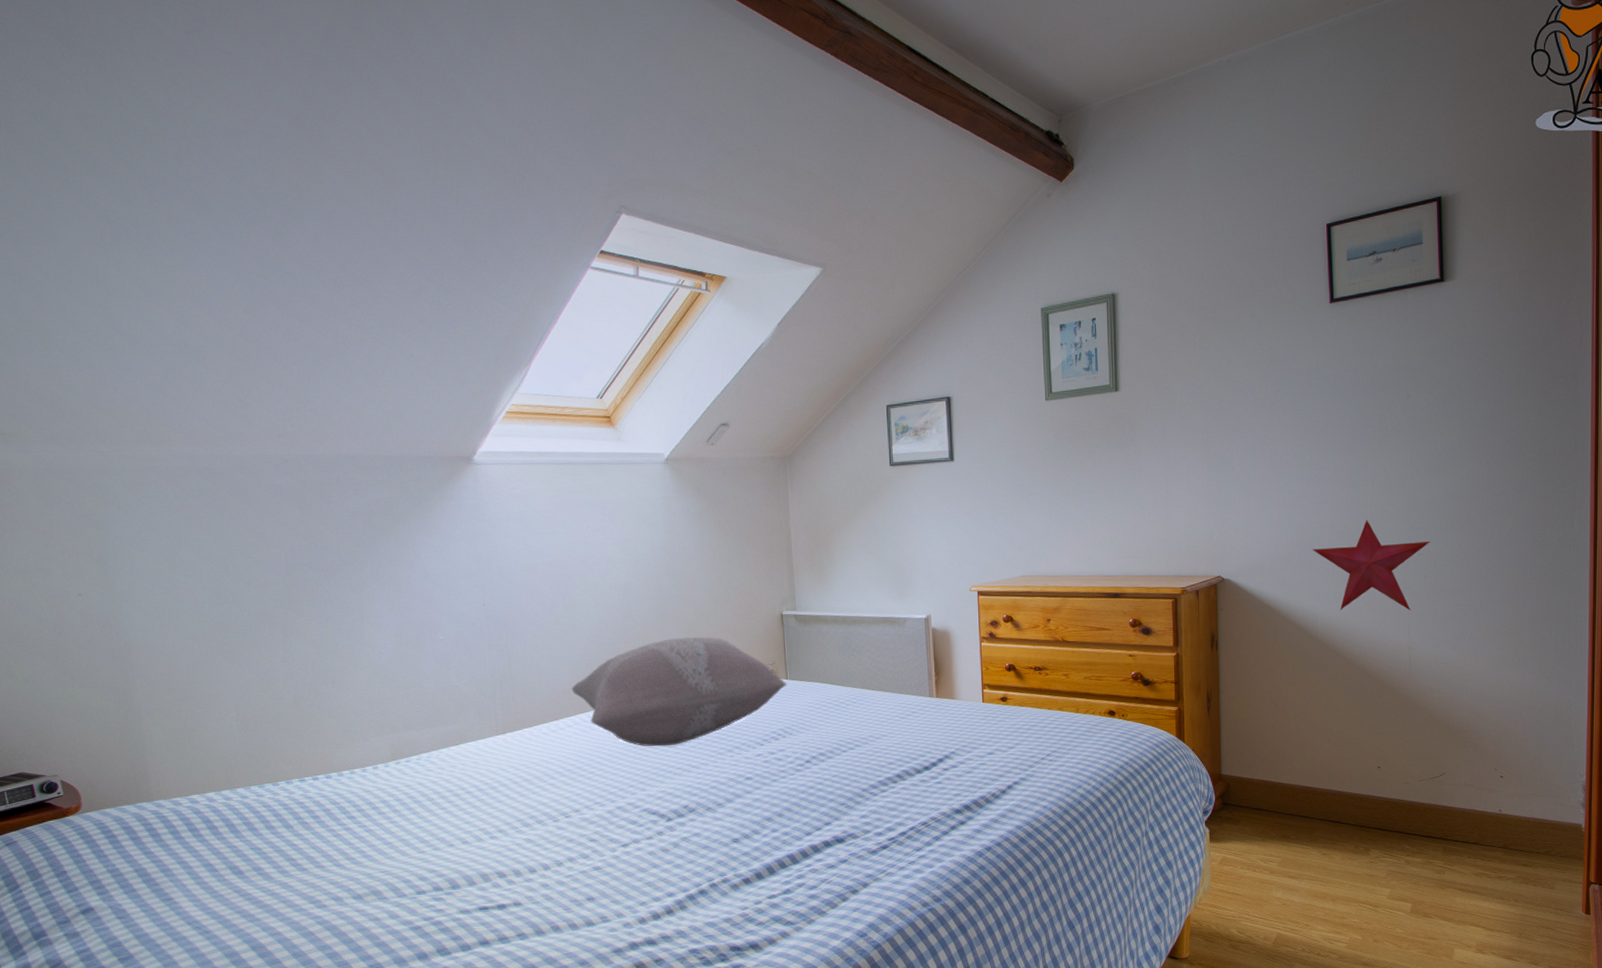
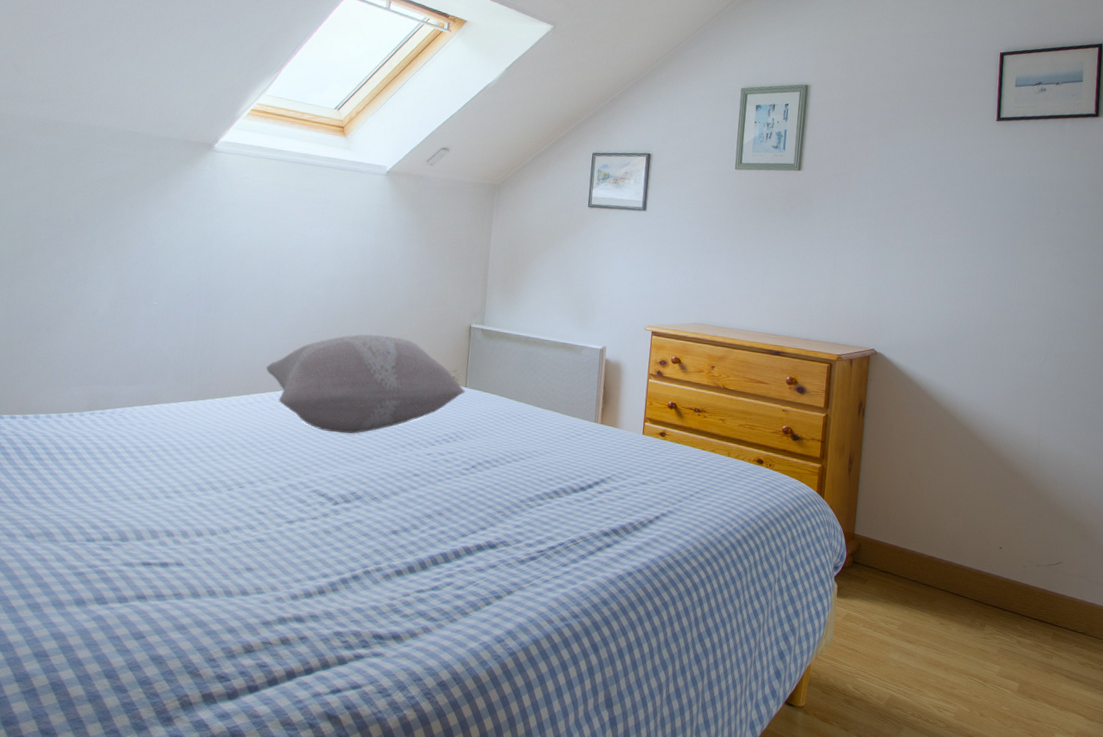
decorative star: present [1313,520,1430,611] -> none [960,317,1066,406]

